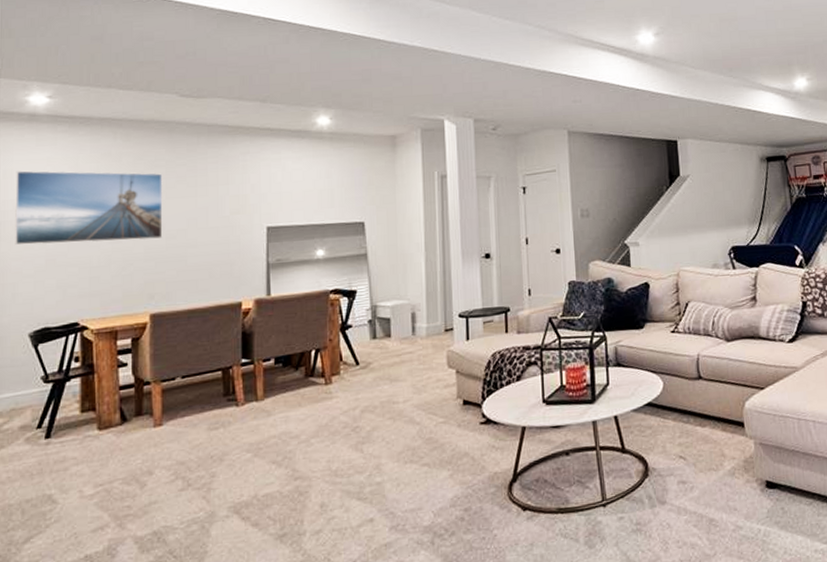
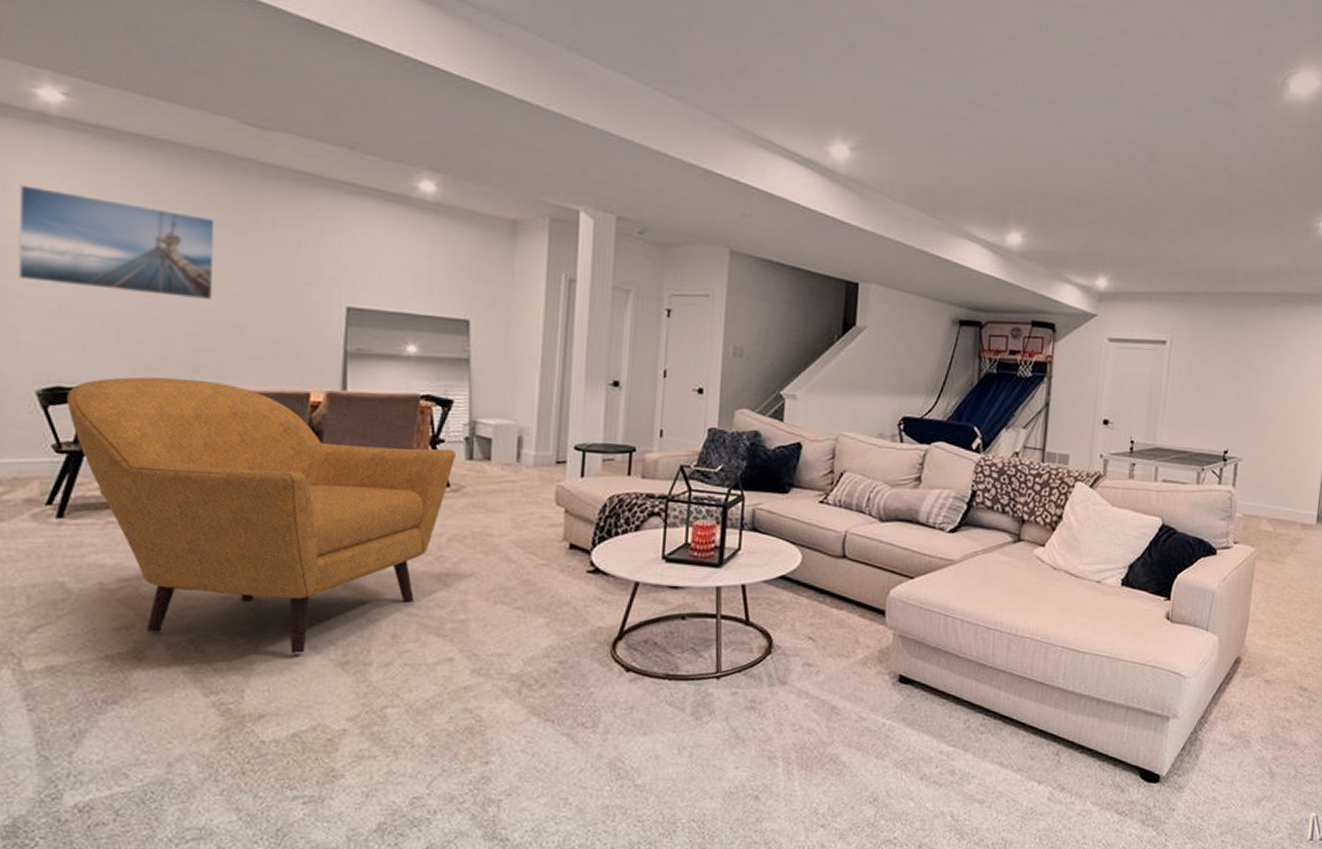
armchair: none [53,304,362,534] -> present [67,376,456,654]

